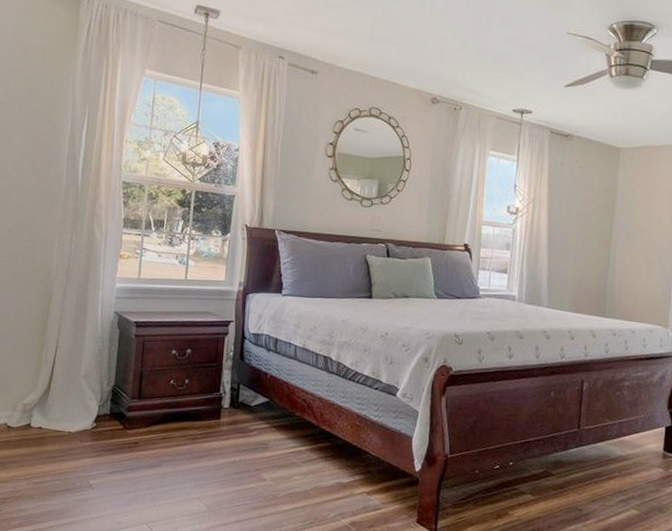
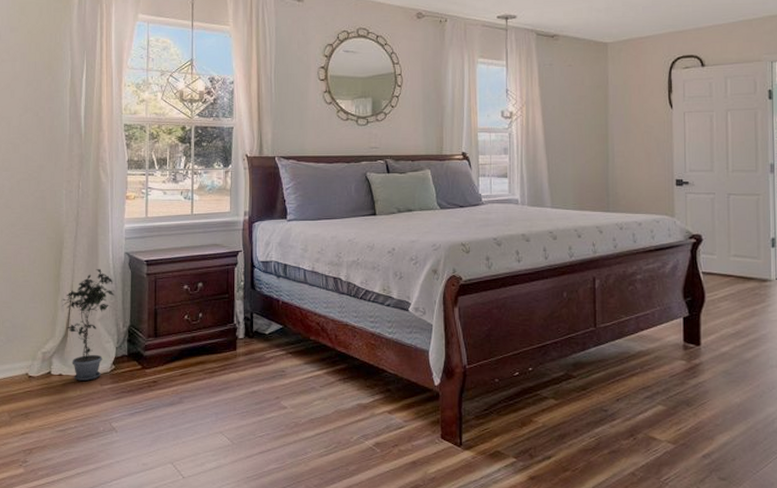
potted plant: none [46,325,101,436] -> present [62,269,114,381]

